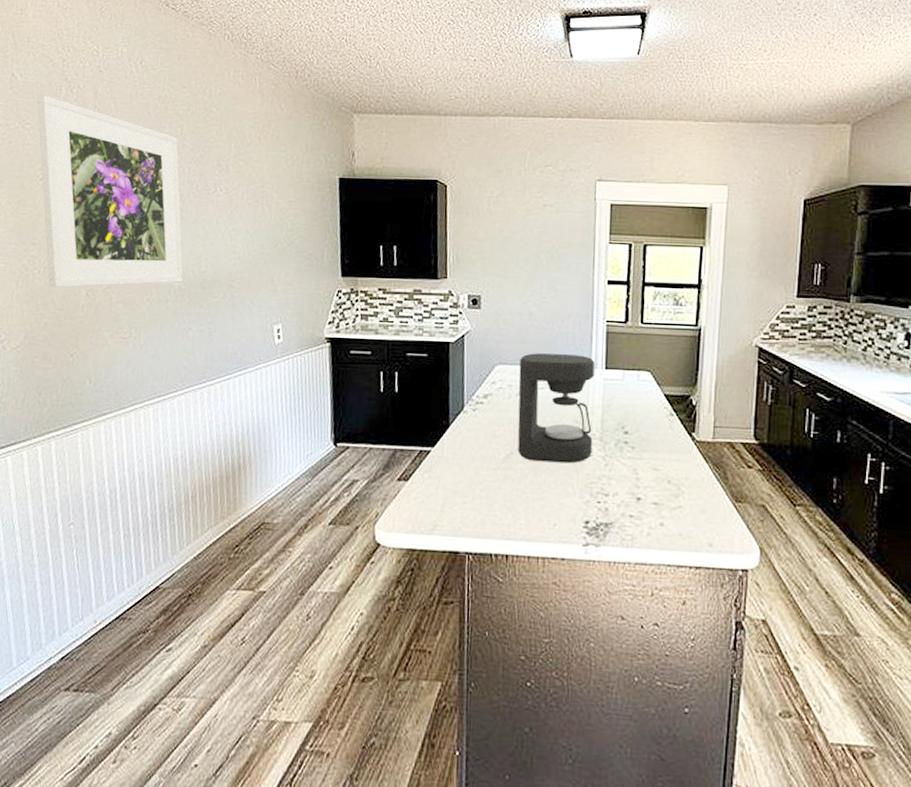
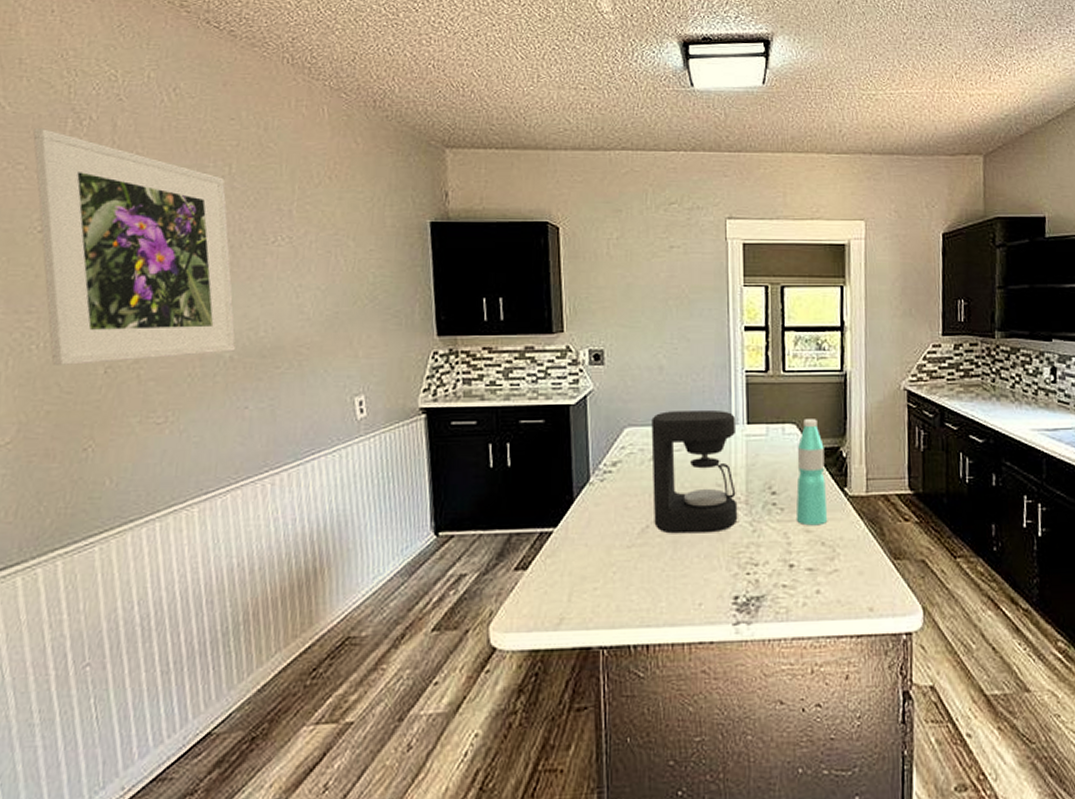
water bottle: none [645,368,676,465] -> present [796,419,828,526]

